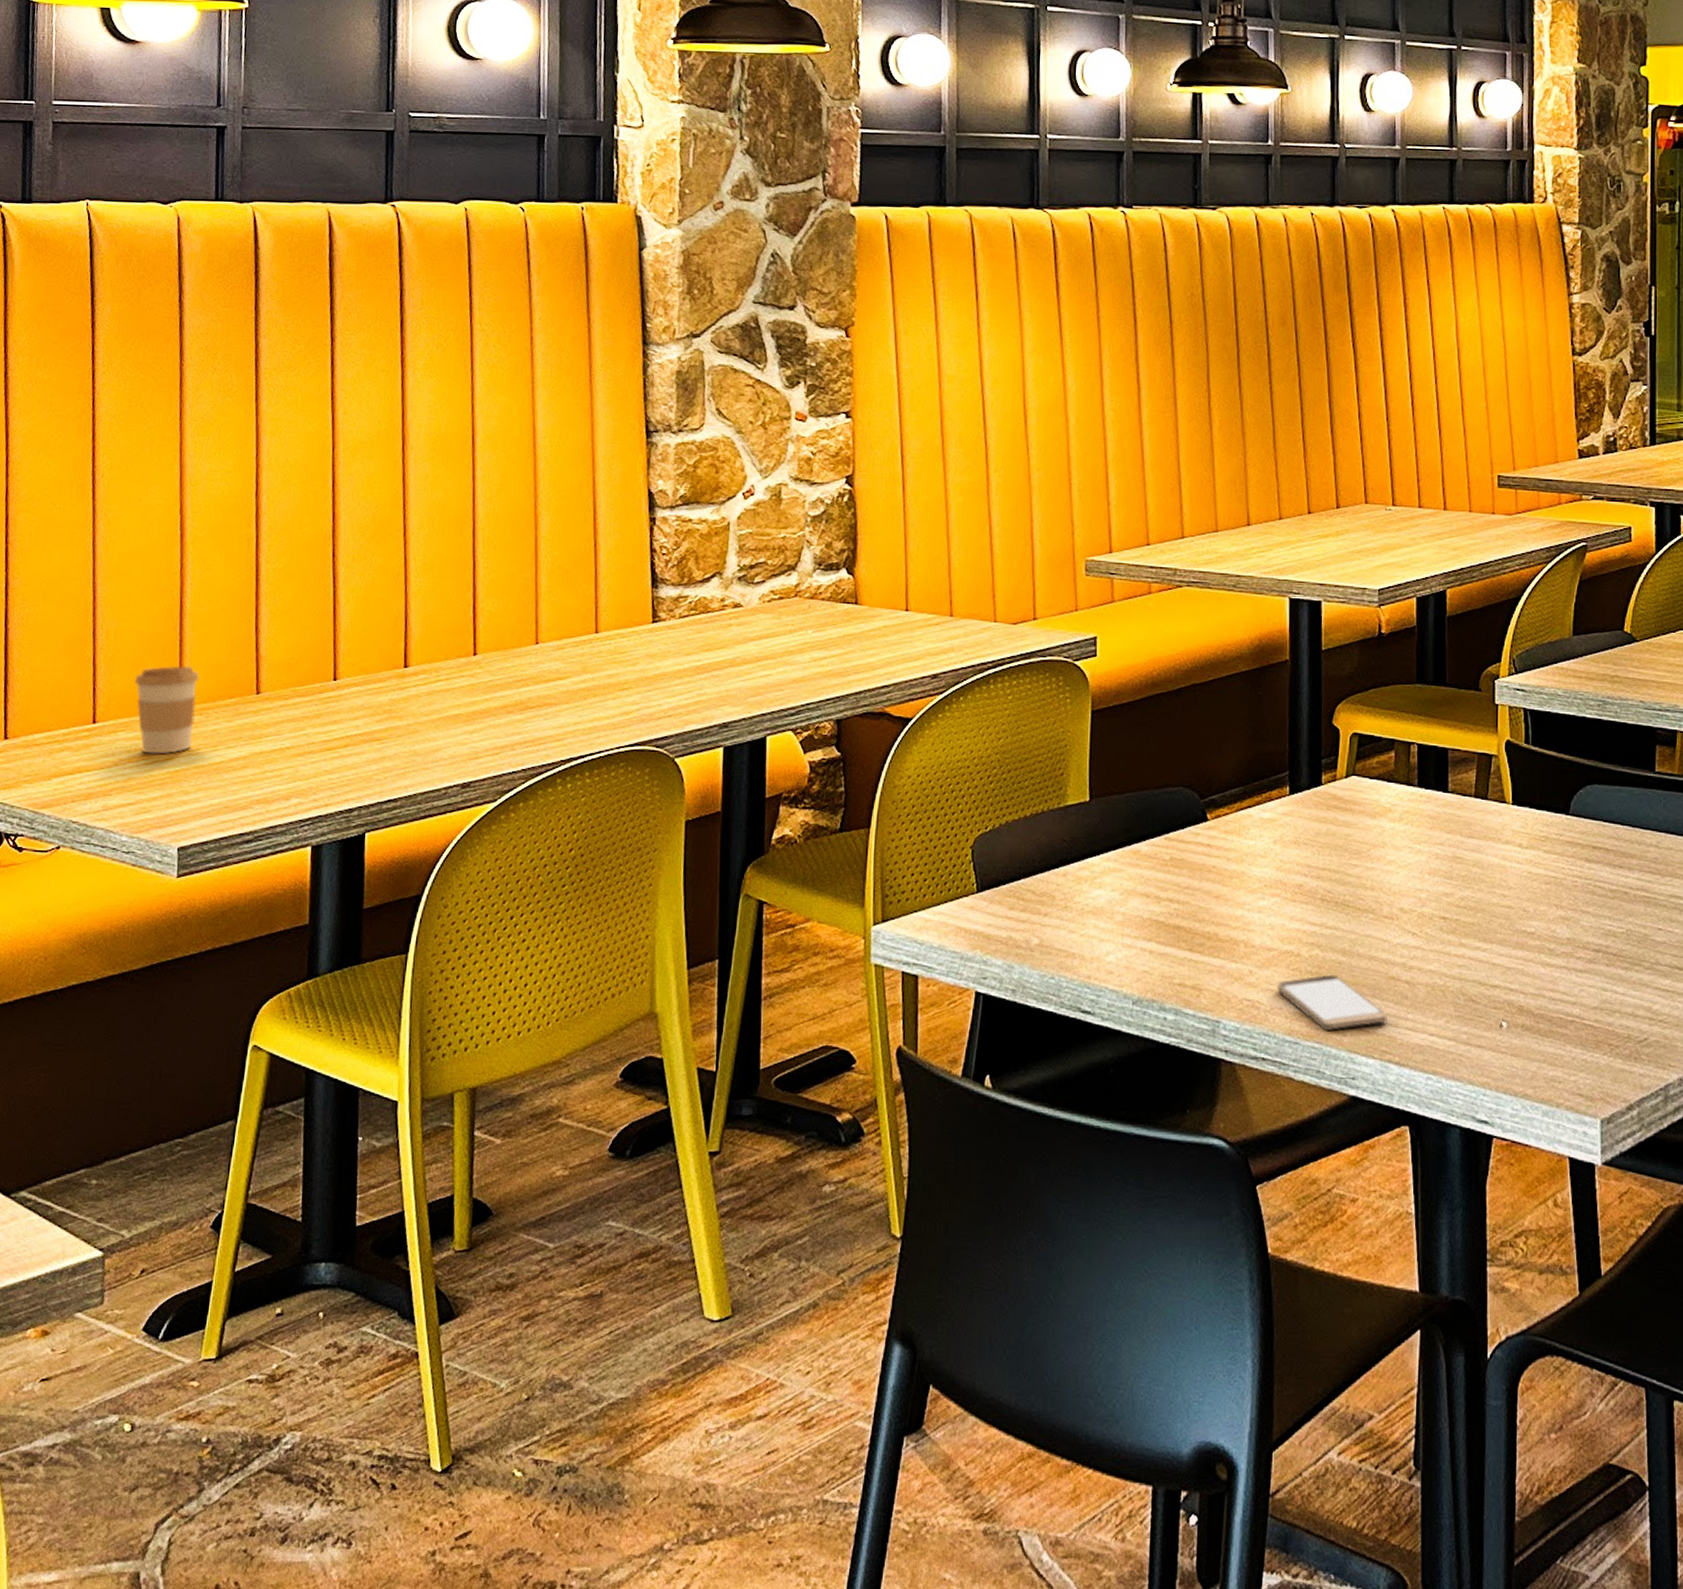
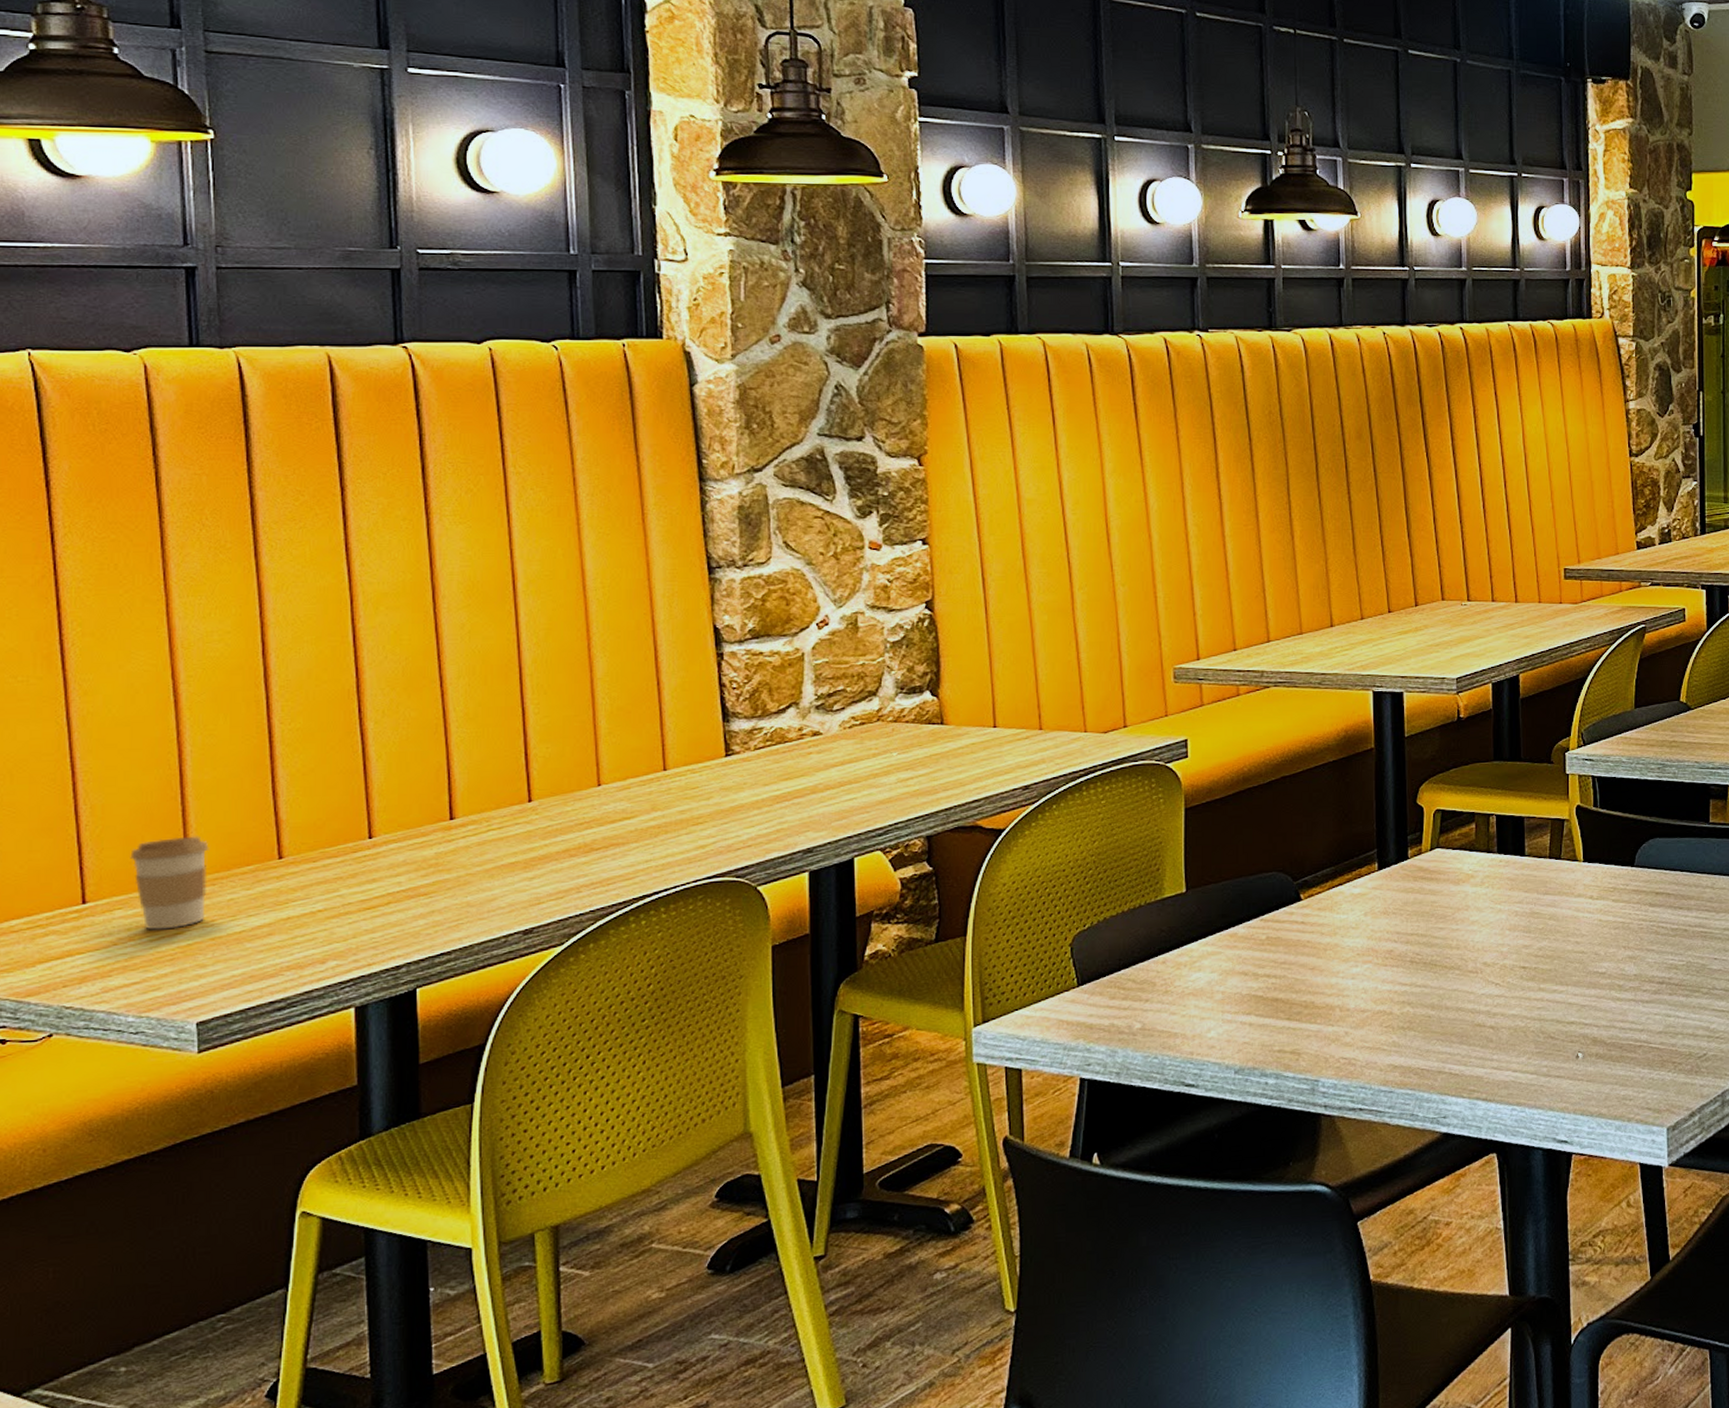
smartphone: present [1277,974,1387,1030] -> none [1372,1027,1474,1078]

